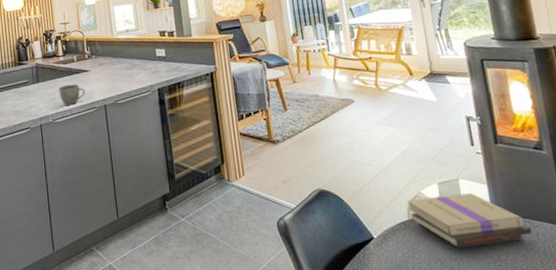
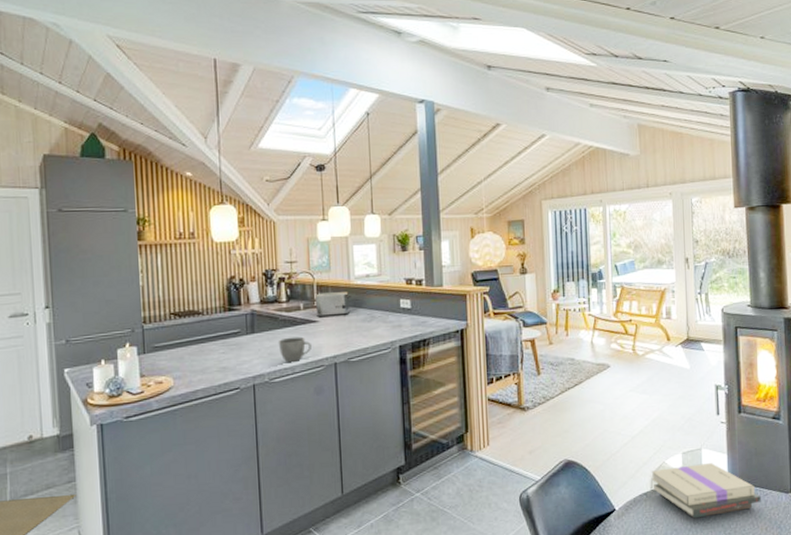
toaster: none [86,45,115,68] -> present [316,292,351,318]

